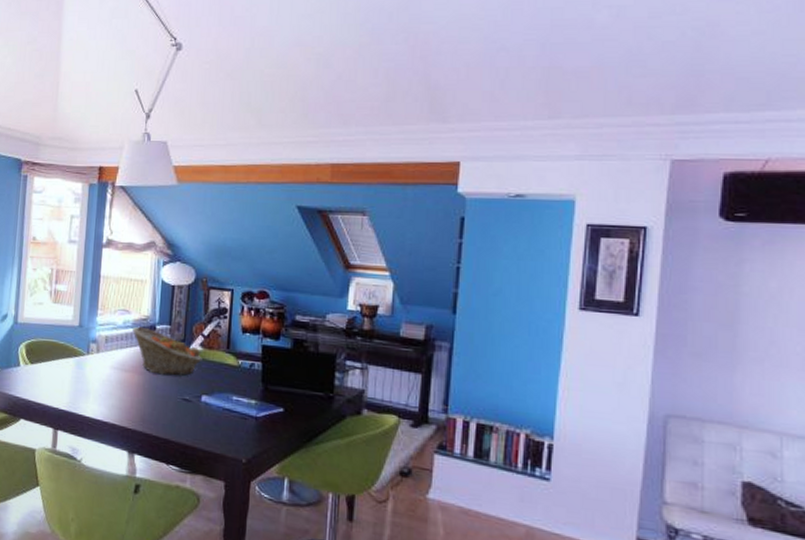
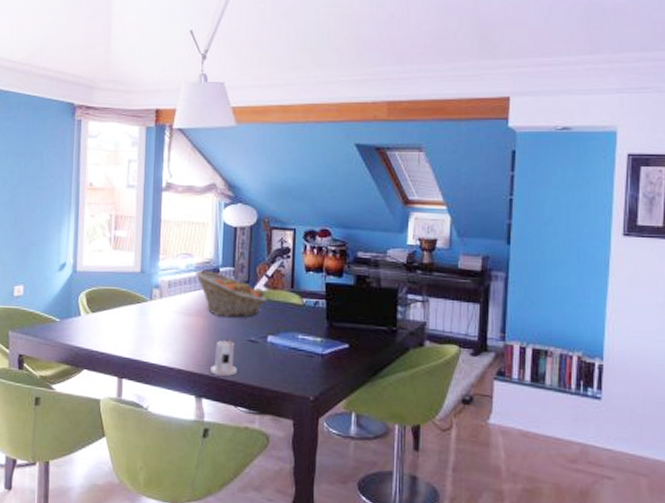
candle: none [144,396,170,434] -> present [210,339,237,376]

